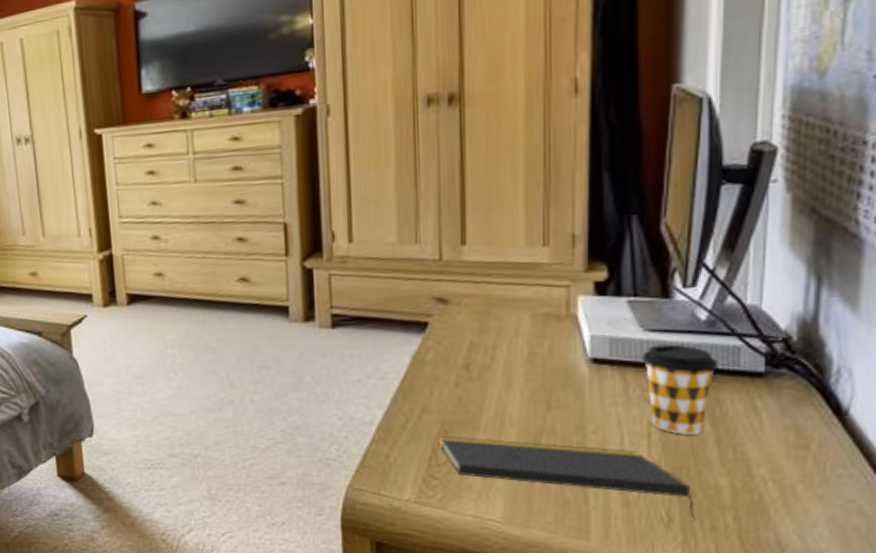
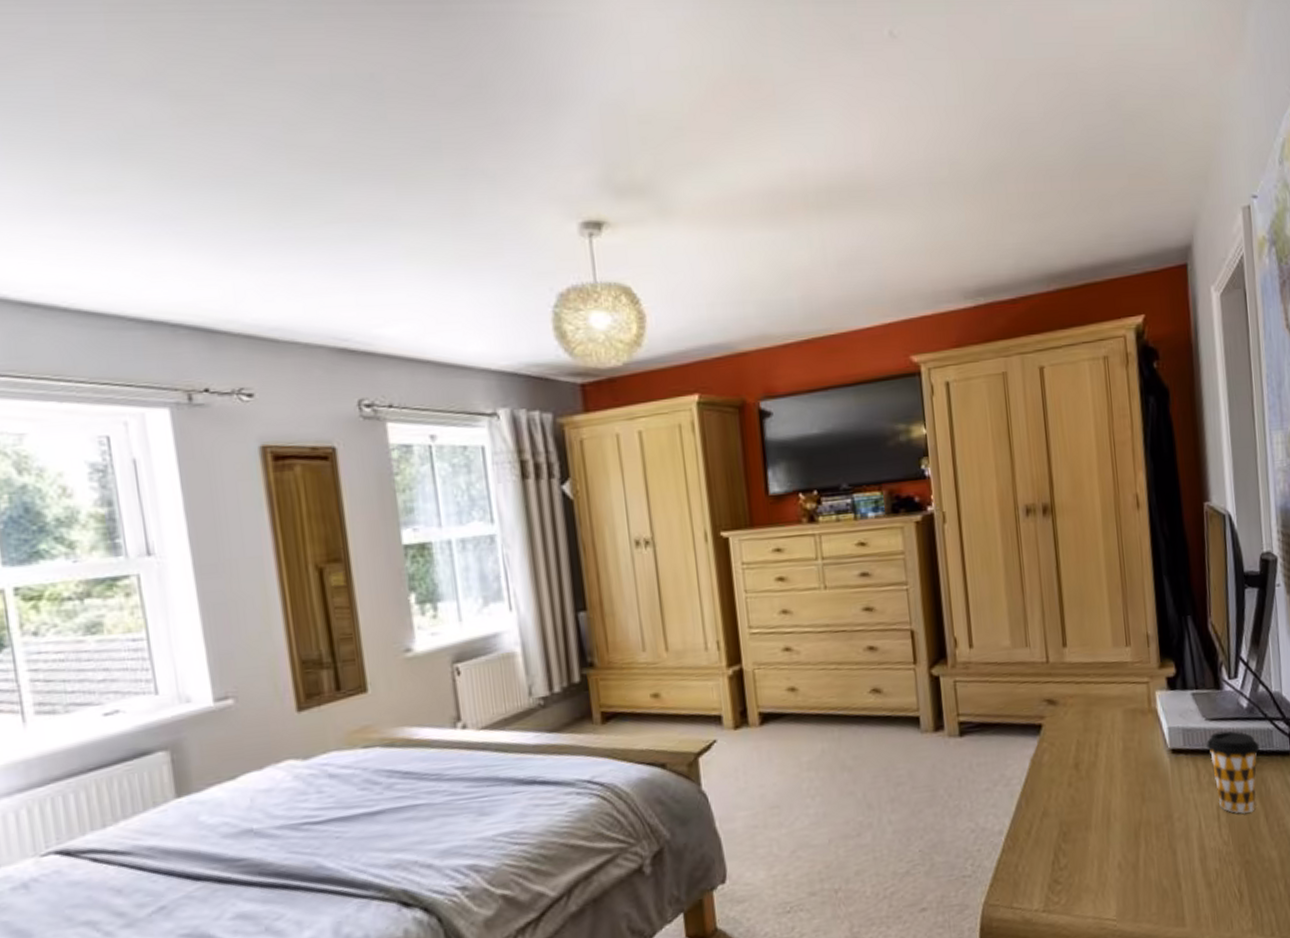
notepad: present [438,435,696,520] -> none [1058,832,1259,893]

